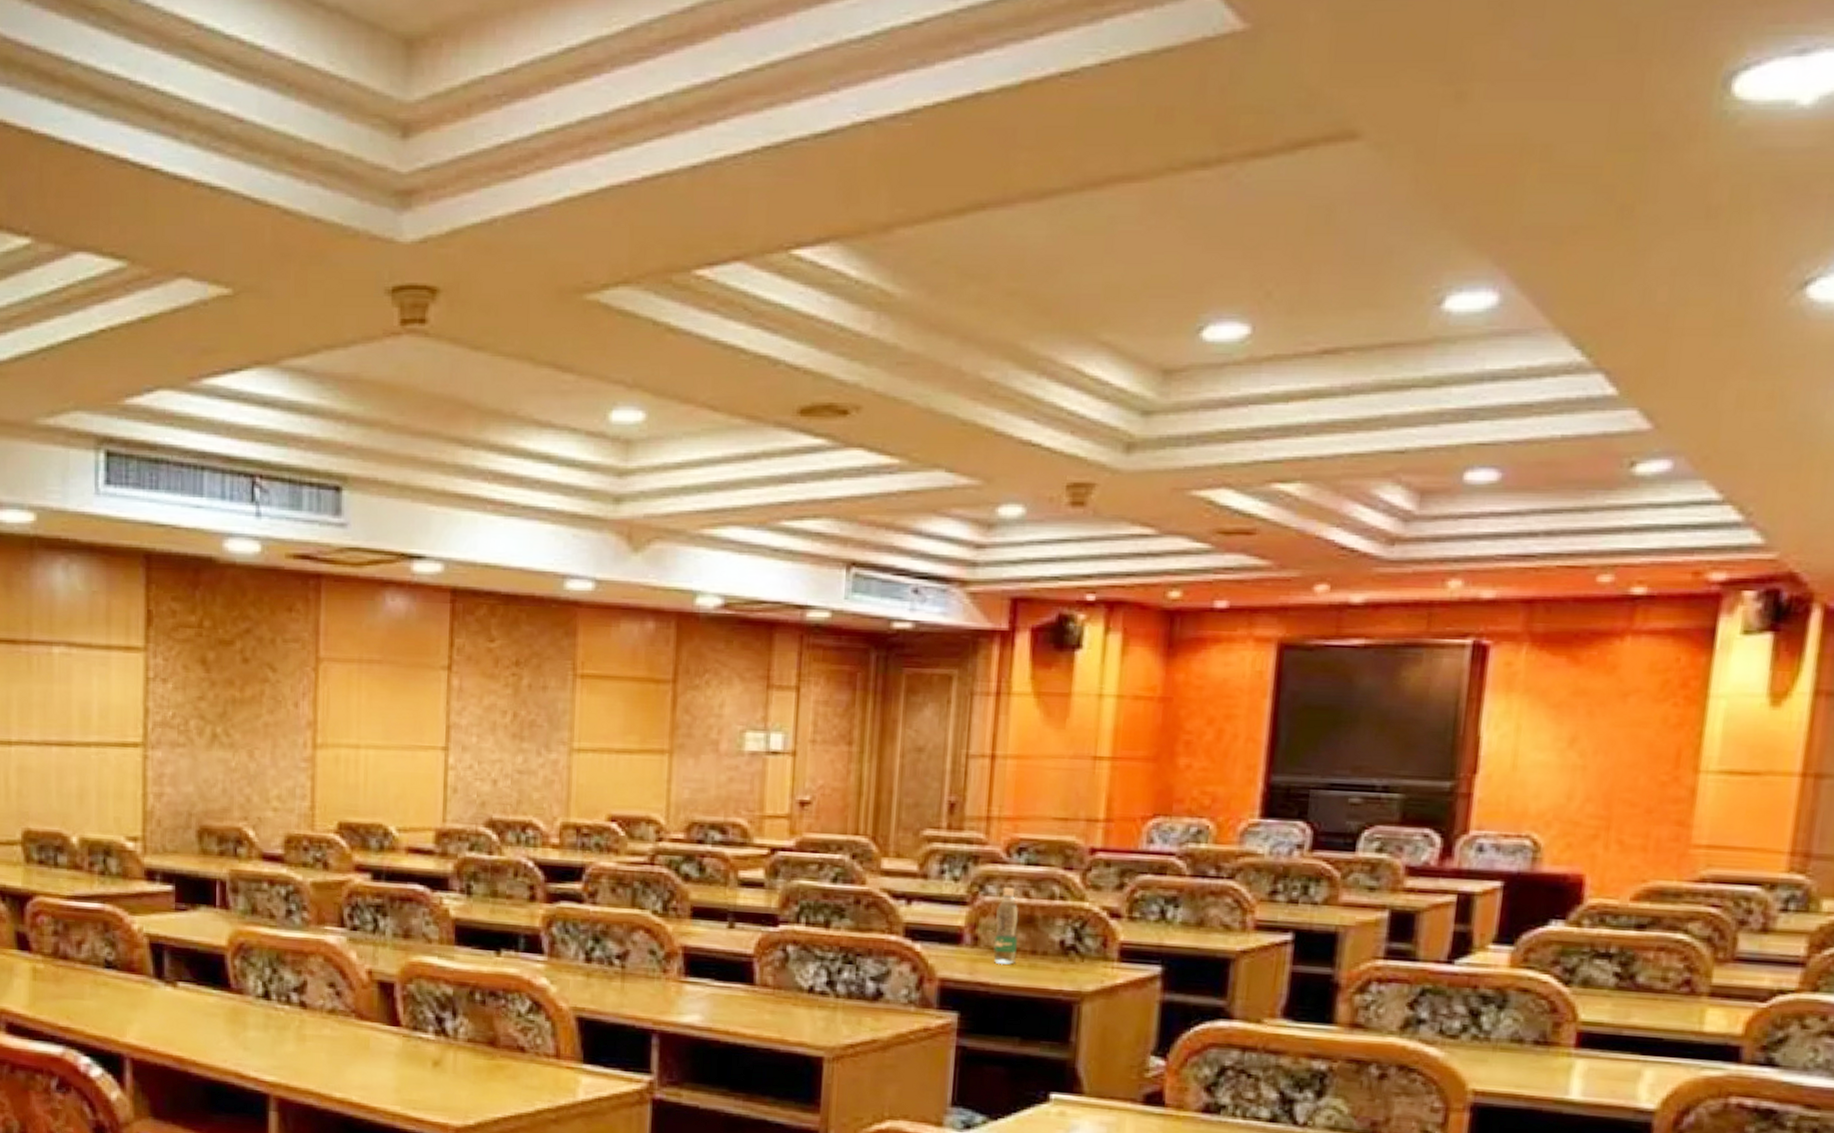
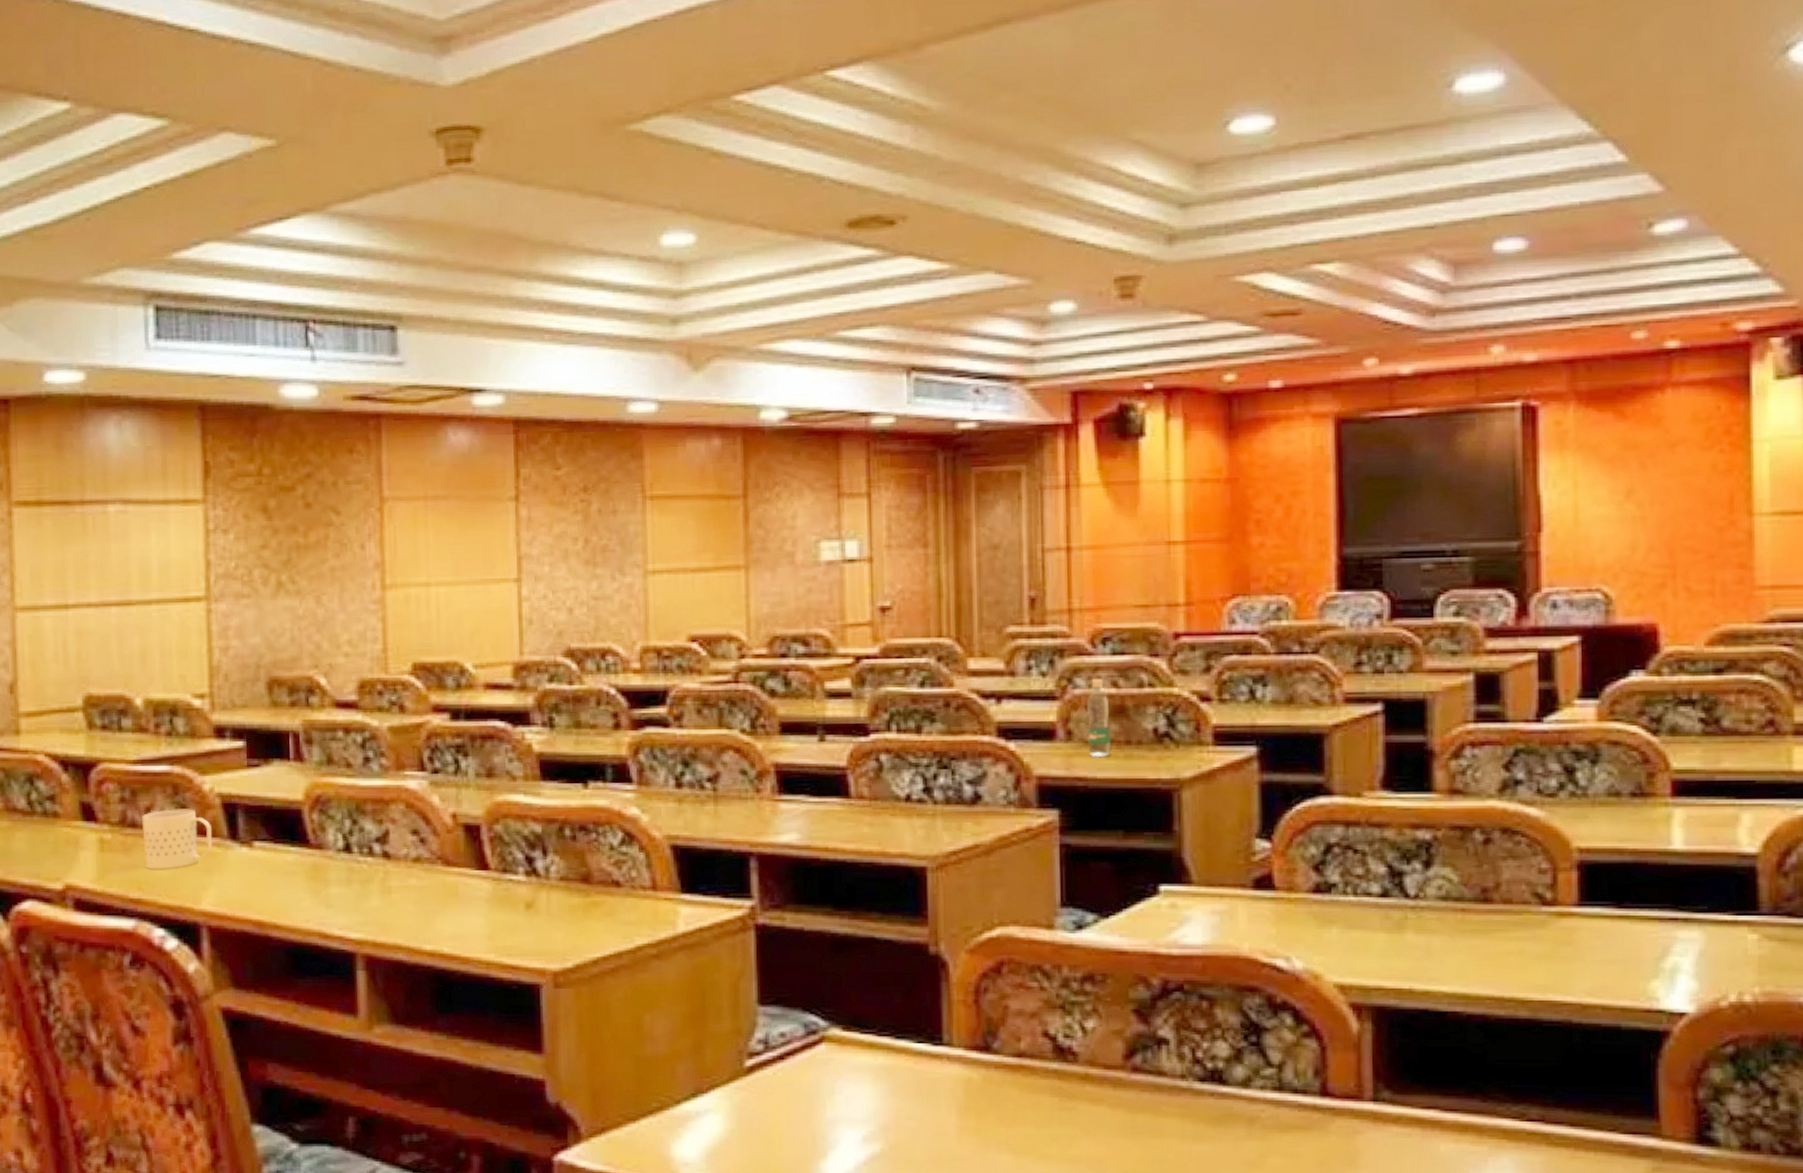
mug: none [72,944,139,1002] -> present [141,809,213,870]

